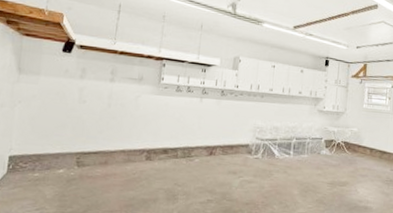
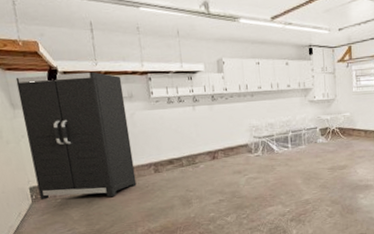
storage cabinet: none [17,43,136,179] -> present [15,71,137,200]

